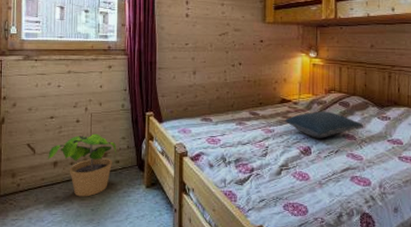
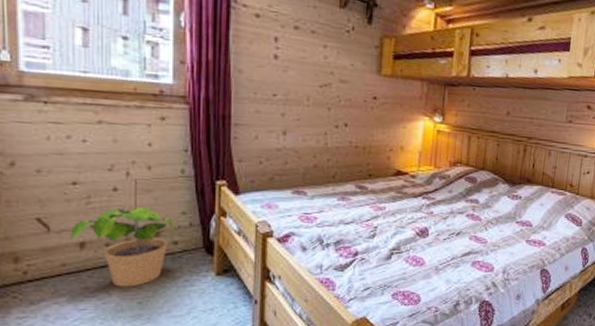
pillow: present [285,111,364,138] -> none [399,186,492,218]

